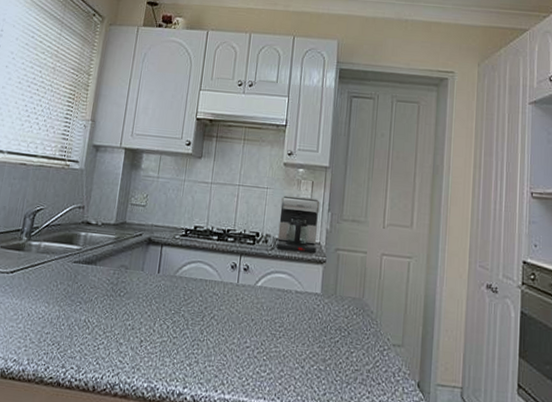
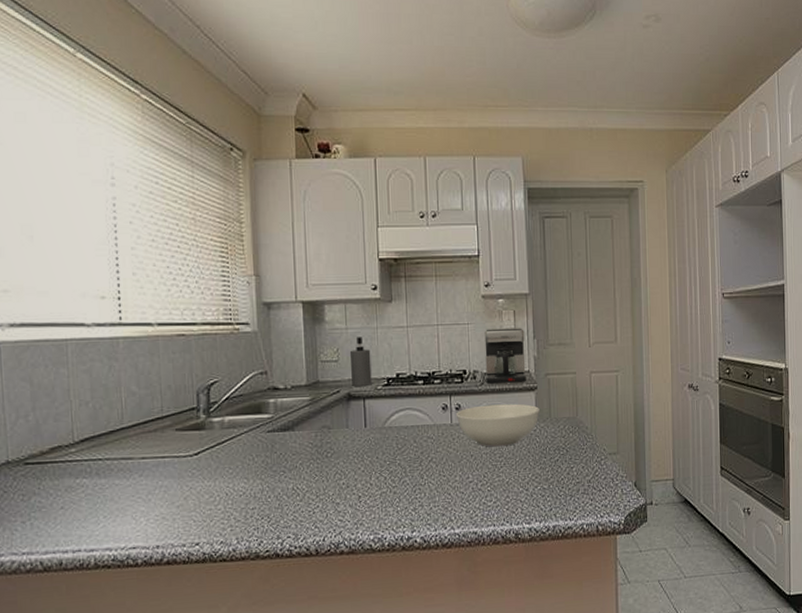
soap dispenser: none [154,186,176,234] -> present [346,337,372,387]
bowl: none [243,270,326,317] -> present [455,403,540,447]

